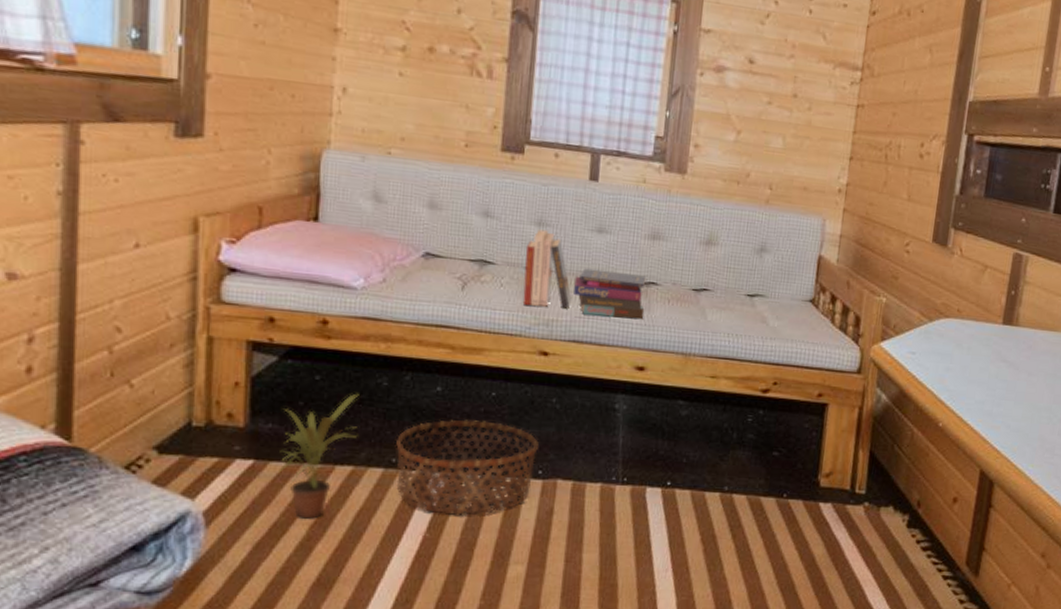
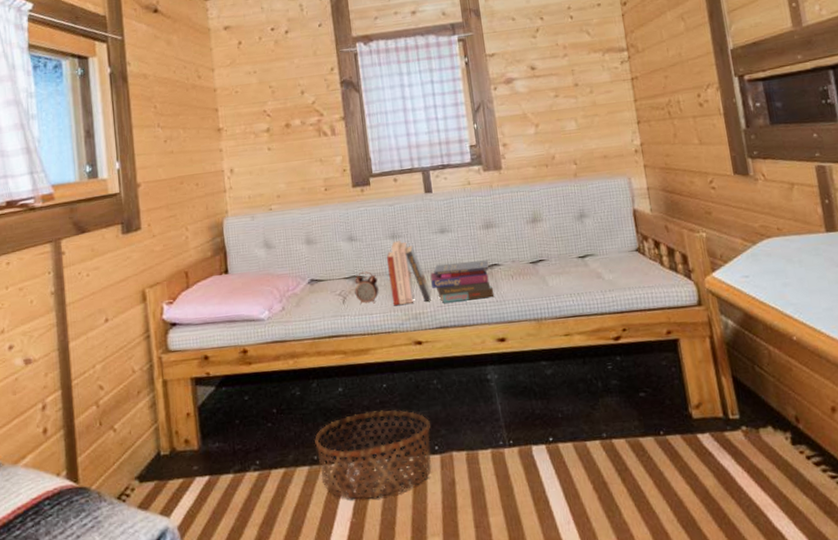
potted plant: present [279,393,359,519] -> none [225,405,284,521]
alarm clock: none [479,257,510,298] -> present [354,271,379,305]

